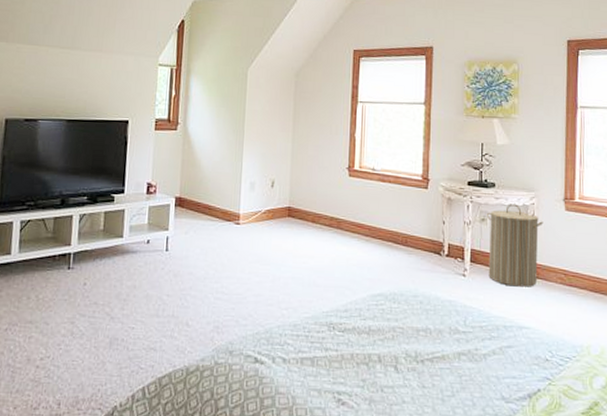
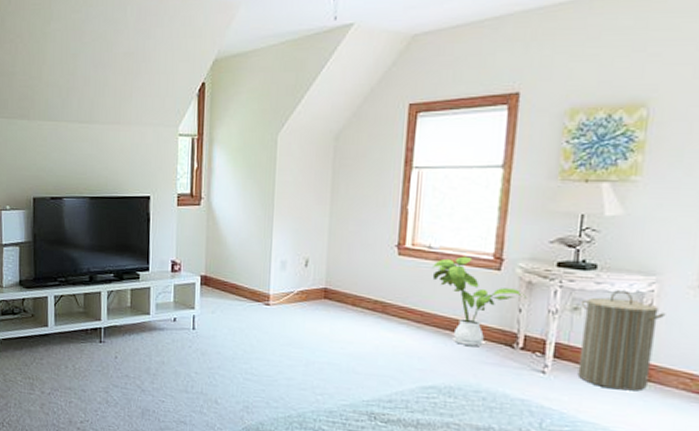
house plant: none [376,177,449,255] -> present [432,256,528,346]

